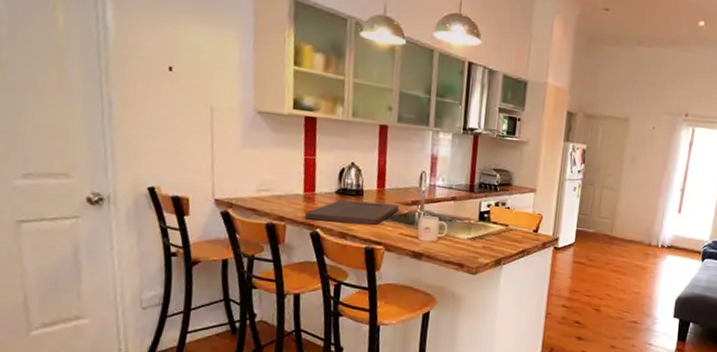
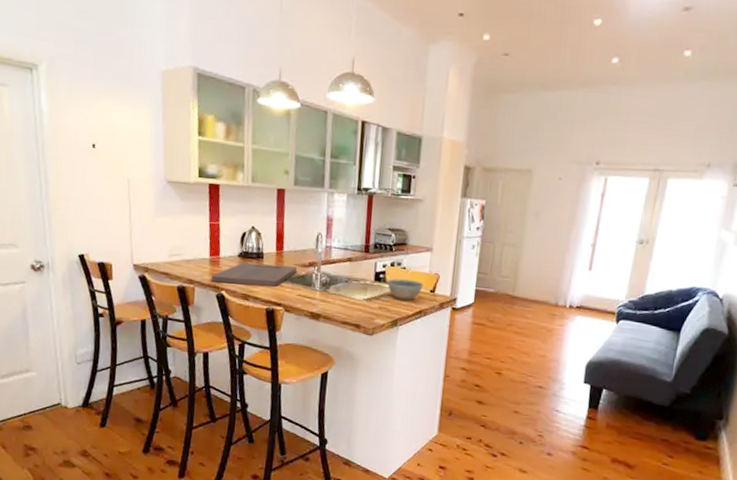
mug: present [417,215,448,242] -> none [314,277,344,303]
bowl: none [491,218,527,241] -> present [387,278,423,302]

